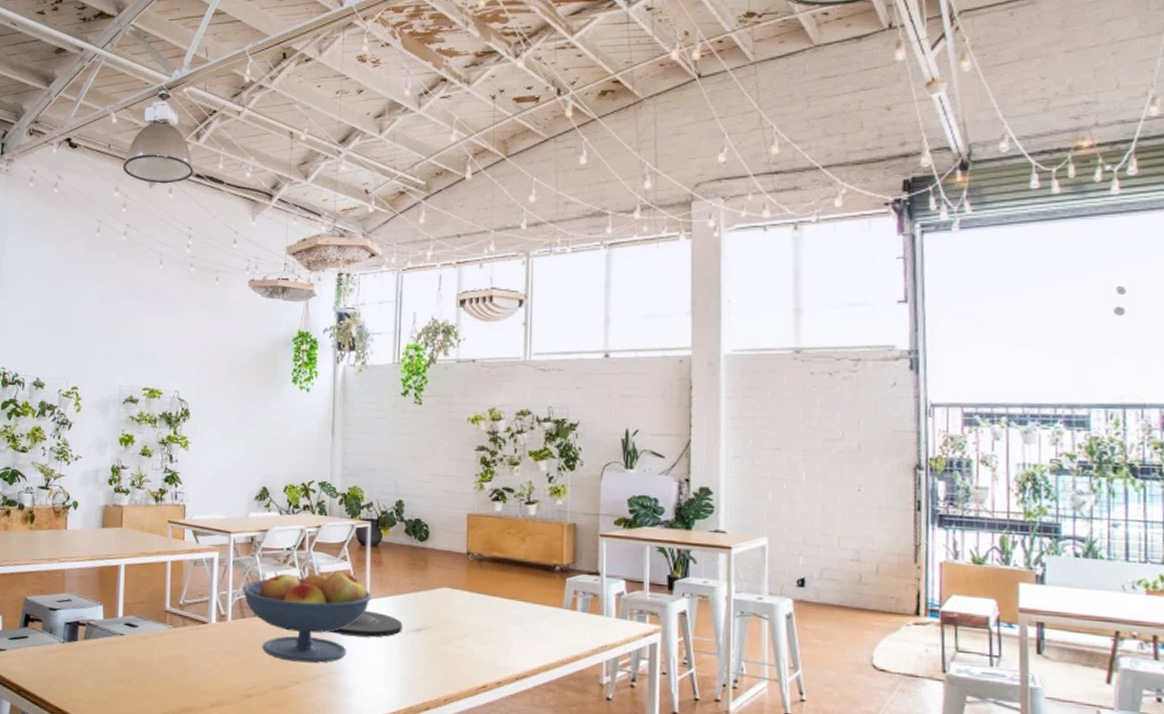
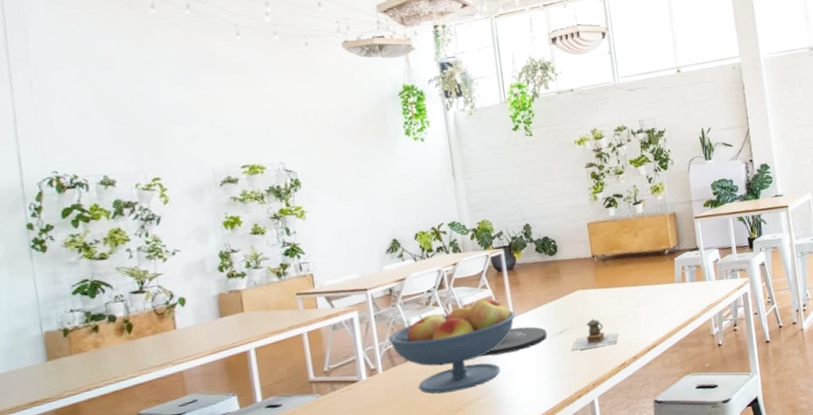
teapot: none [428,623,485,661] -> present [572,318,619,351]

